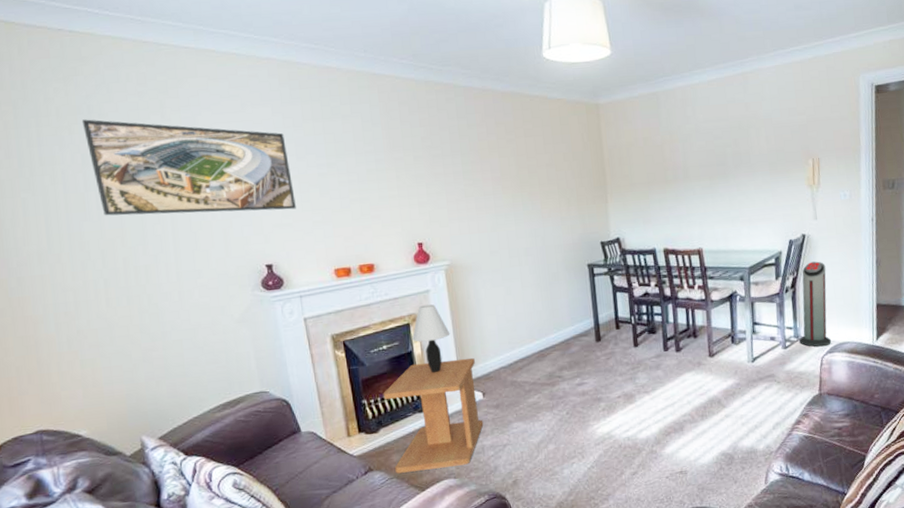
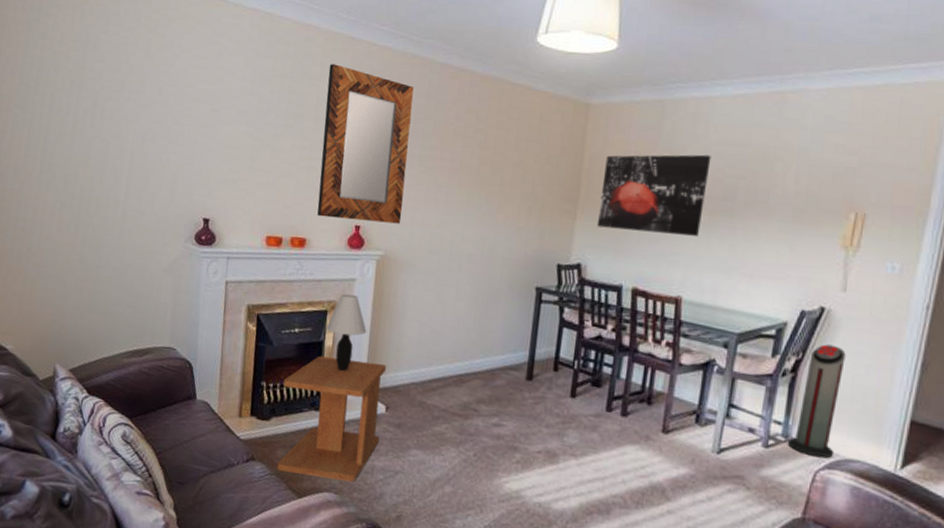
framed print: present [81,119,296,216] -> none [75,47,251,167]
home mirror: none [358,100,459,242] -> present [317,64,414,224]
wall art: none [621,131,705,205] -> present [596,154,712,236]

